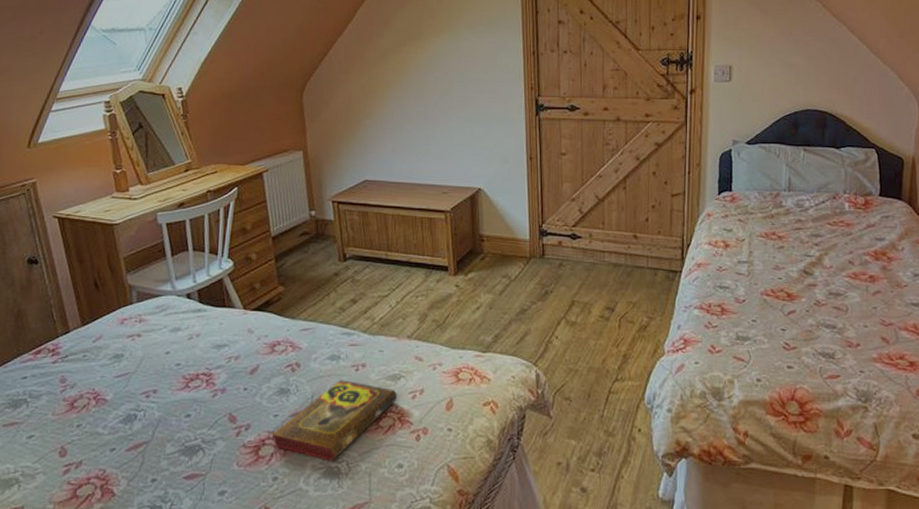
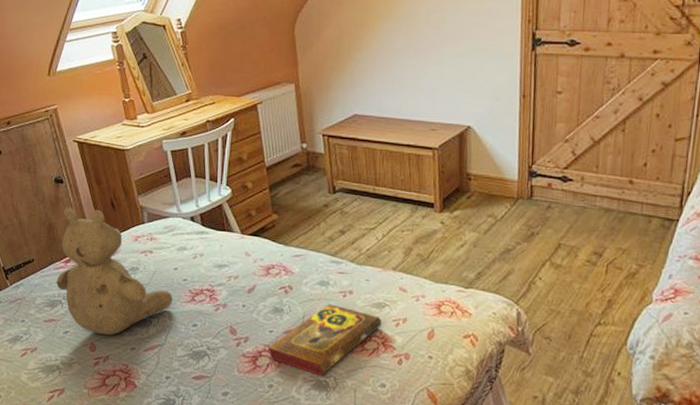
teddy bear: none [22,290,164,435] -> present [56,207,173,335]

